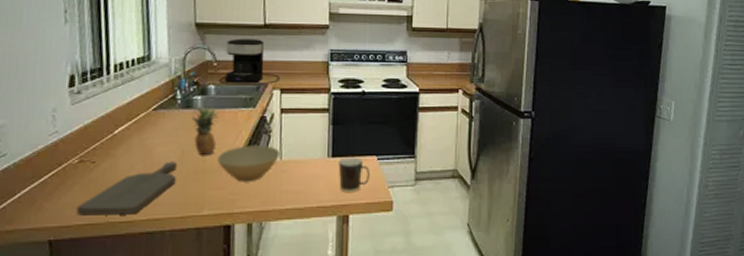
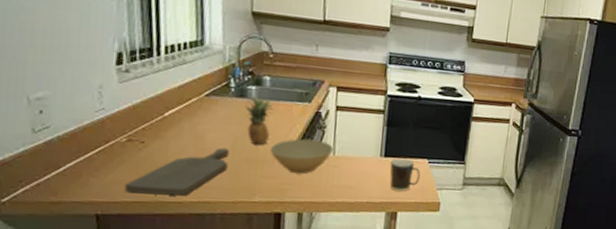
coffee maker: present [219,38,279,85] -> none [274,32,336,81]

